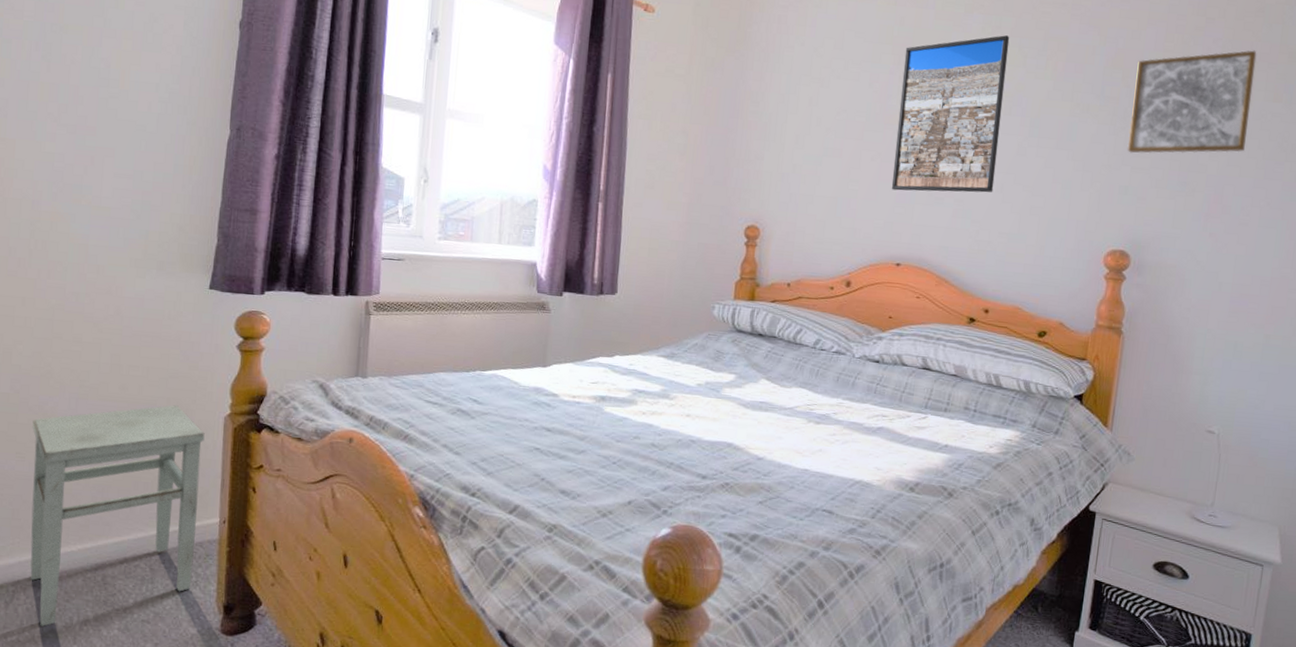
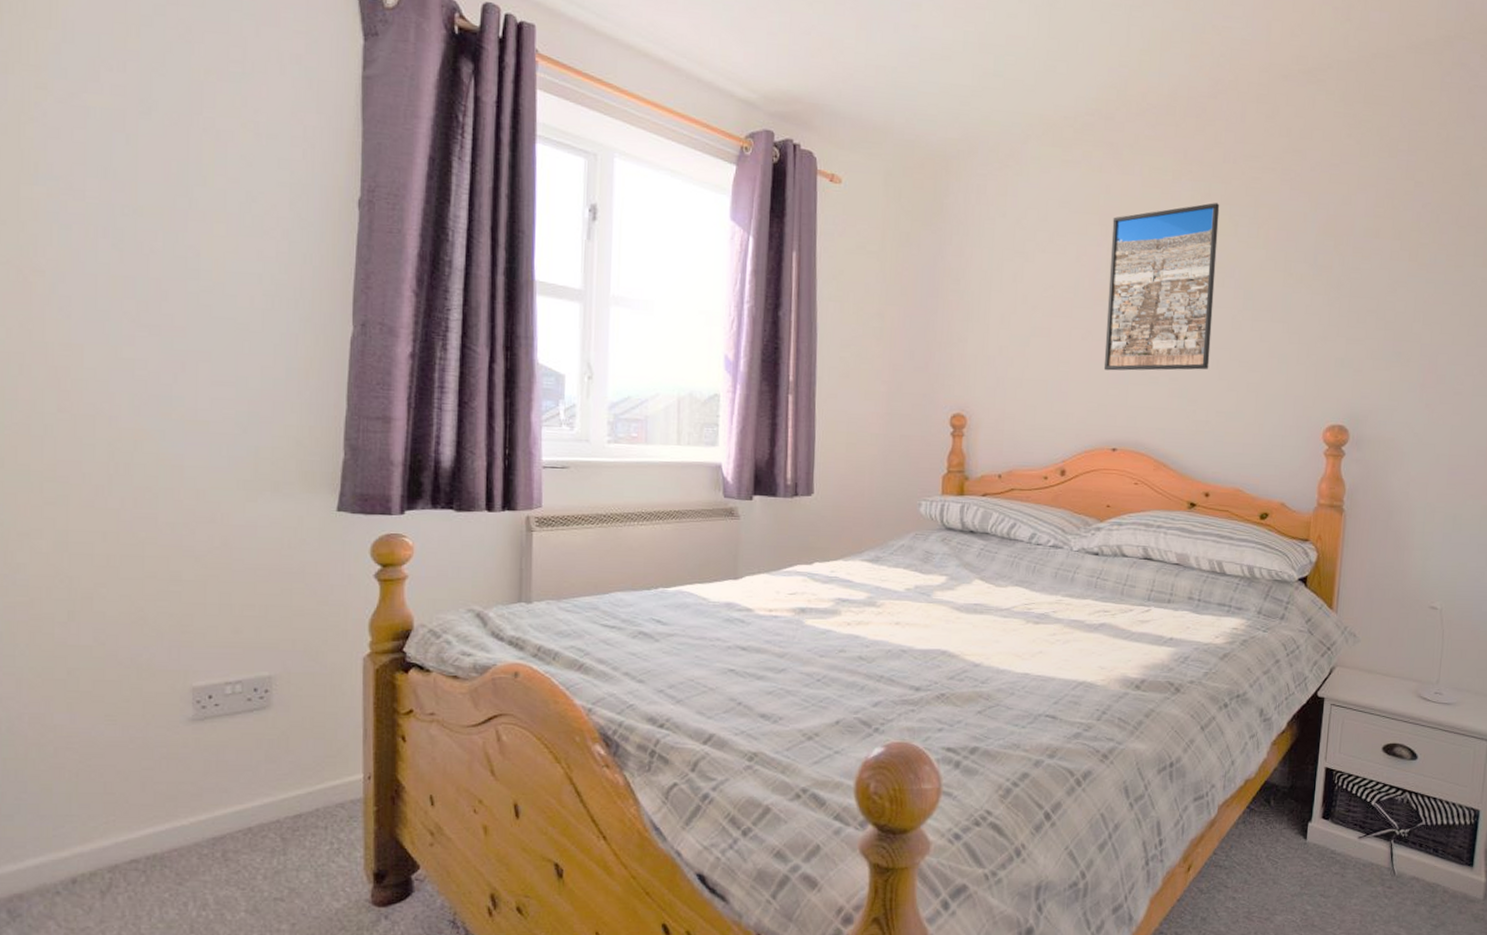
stool: present [30,405,205,627] -> none [124,647,340,916]
wall art: present [1127,50,1257,154] -> none [1341,214,1465,324]

